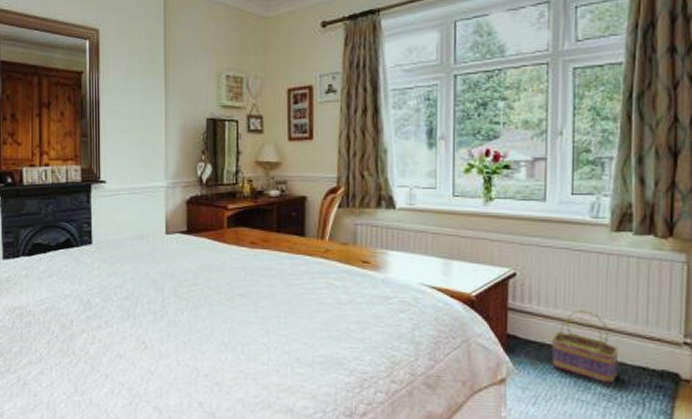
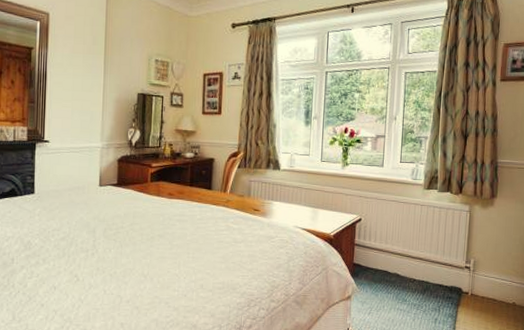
basket: present [552,310,620,384] -> none [382,245,426,297]

